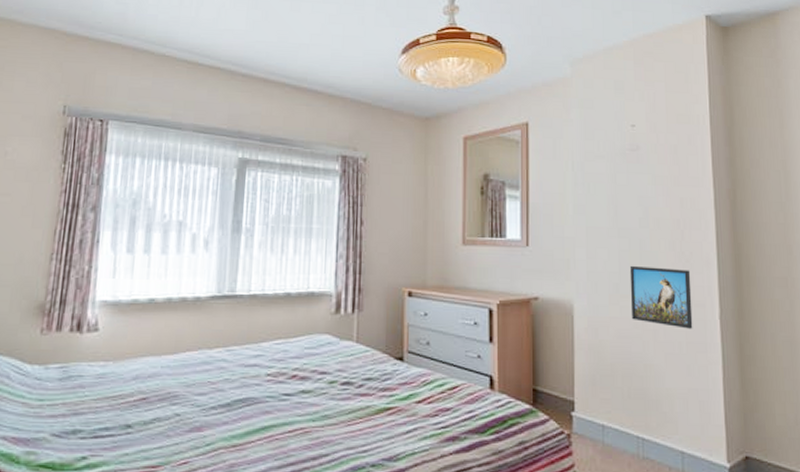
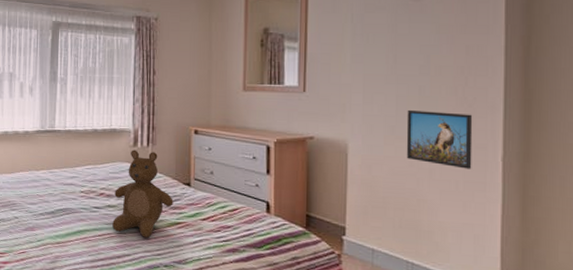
teddy bear: none [307,318,383,430] -> present [112,150,173,238]

